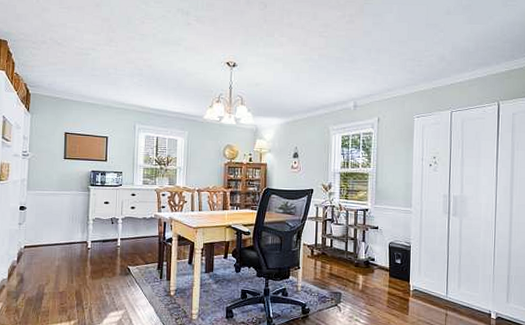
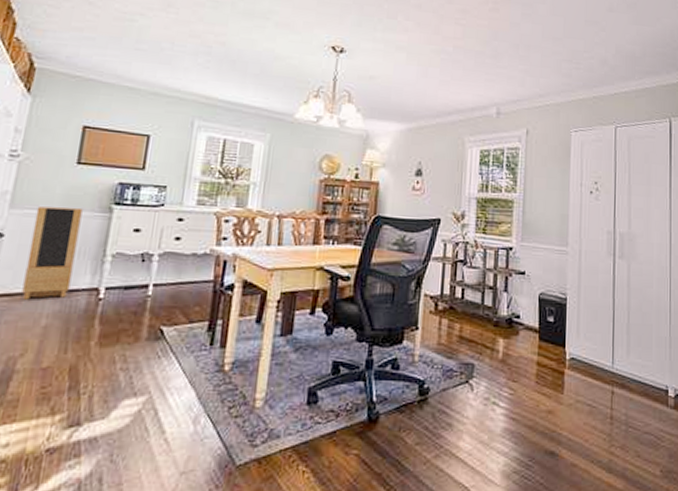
storage cabinet: none [42,188,71,249] -> present [22,206,83,300]

